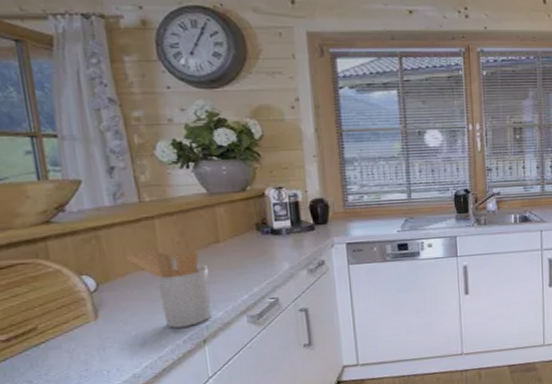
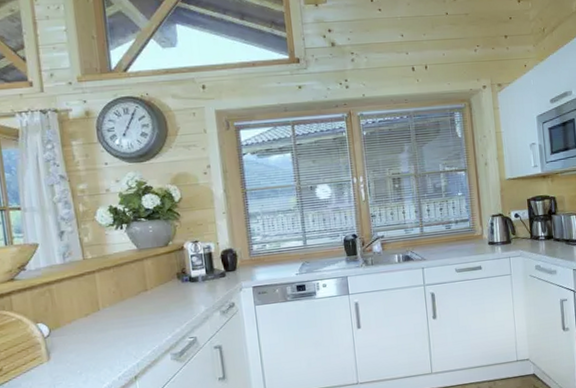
utensil holder: present [125,249,212,328] -> none [72,298,142,367]

